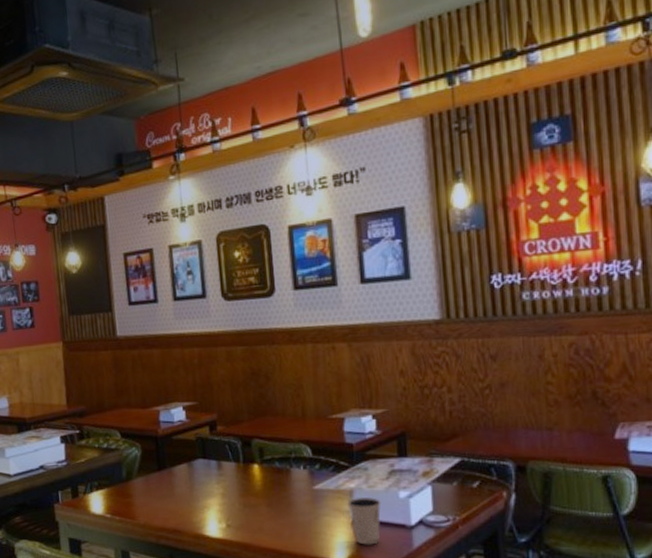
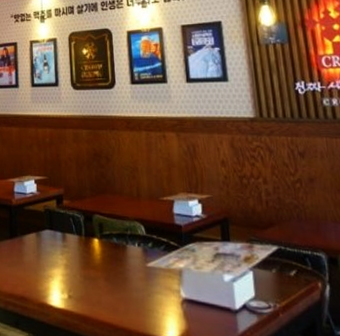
dixie cup: present [347,497,381,545] -> none [177,278,208,327]

